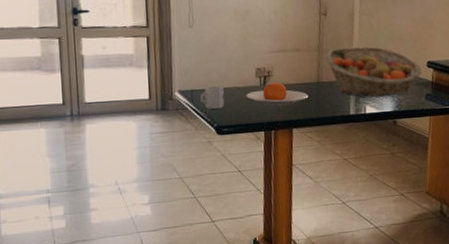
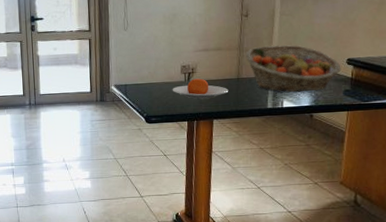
cup: present [200,86,225,109] -> none [133,81,153,101]

